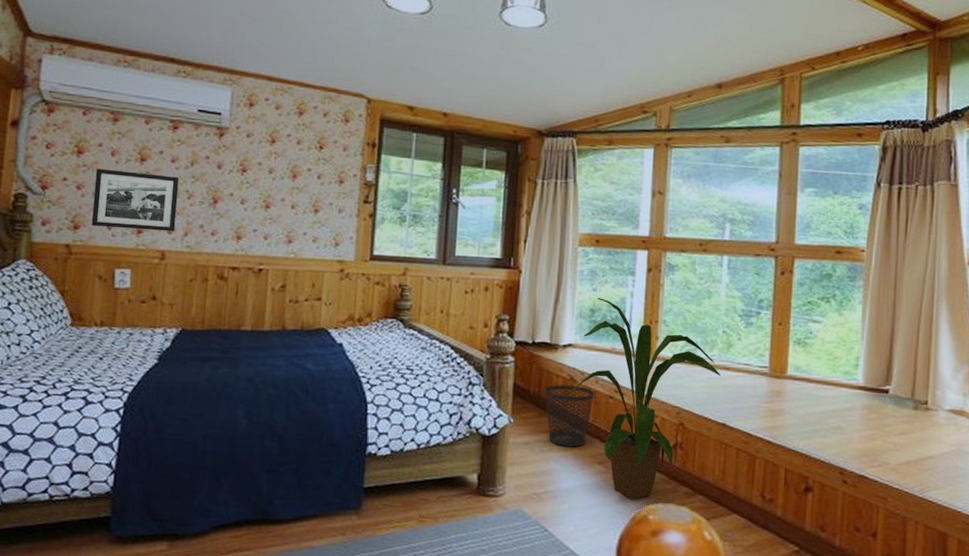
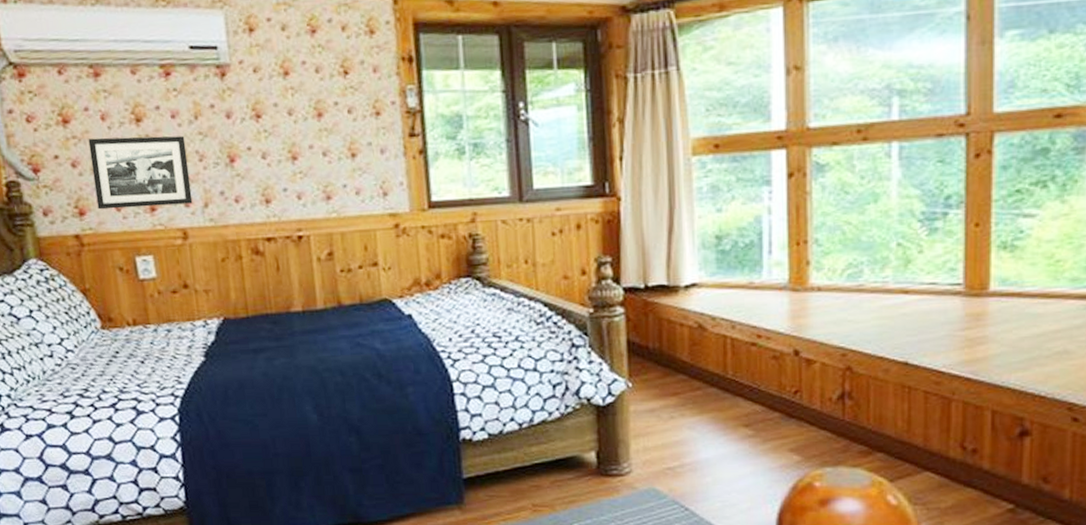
wastebasket: present [545,384,595,447] -> none [668,334,732,410]
house plant: present [568,298,722,500] -> none [697,220,899,466]

